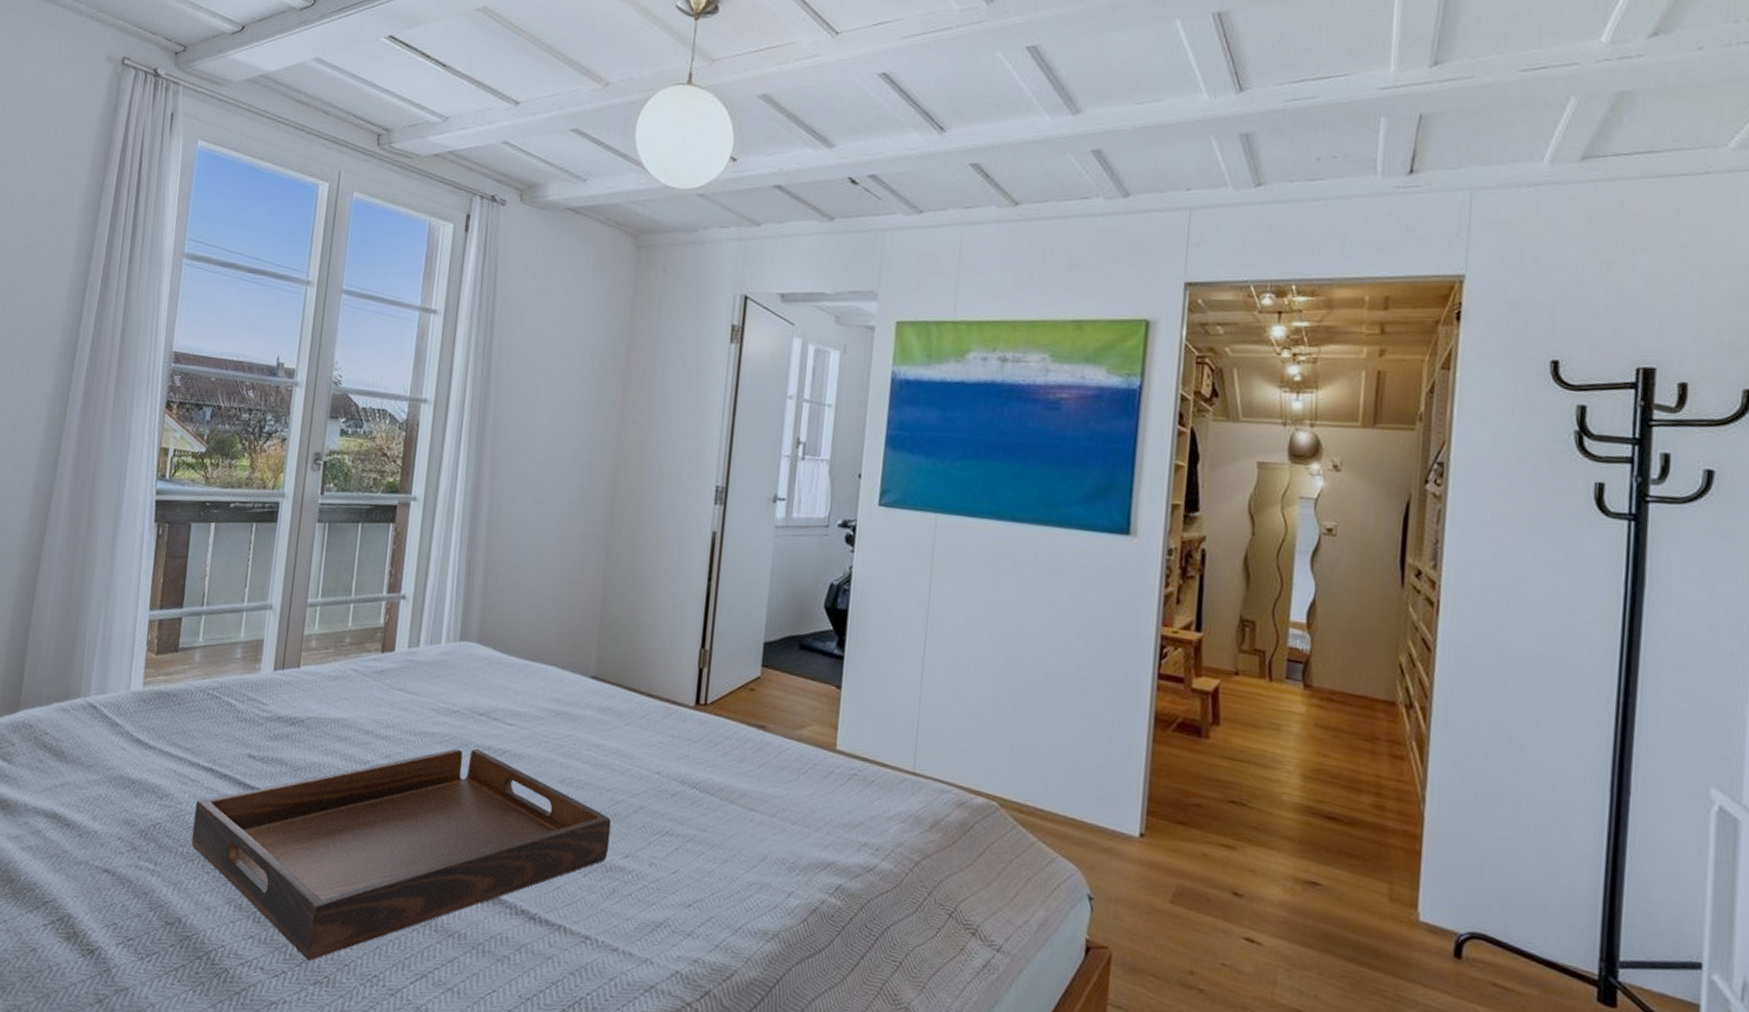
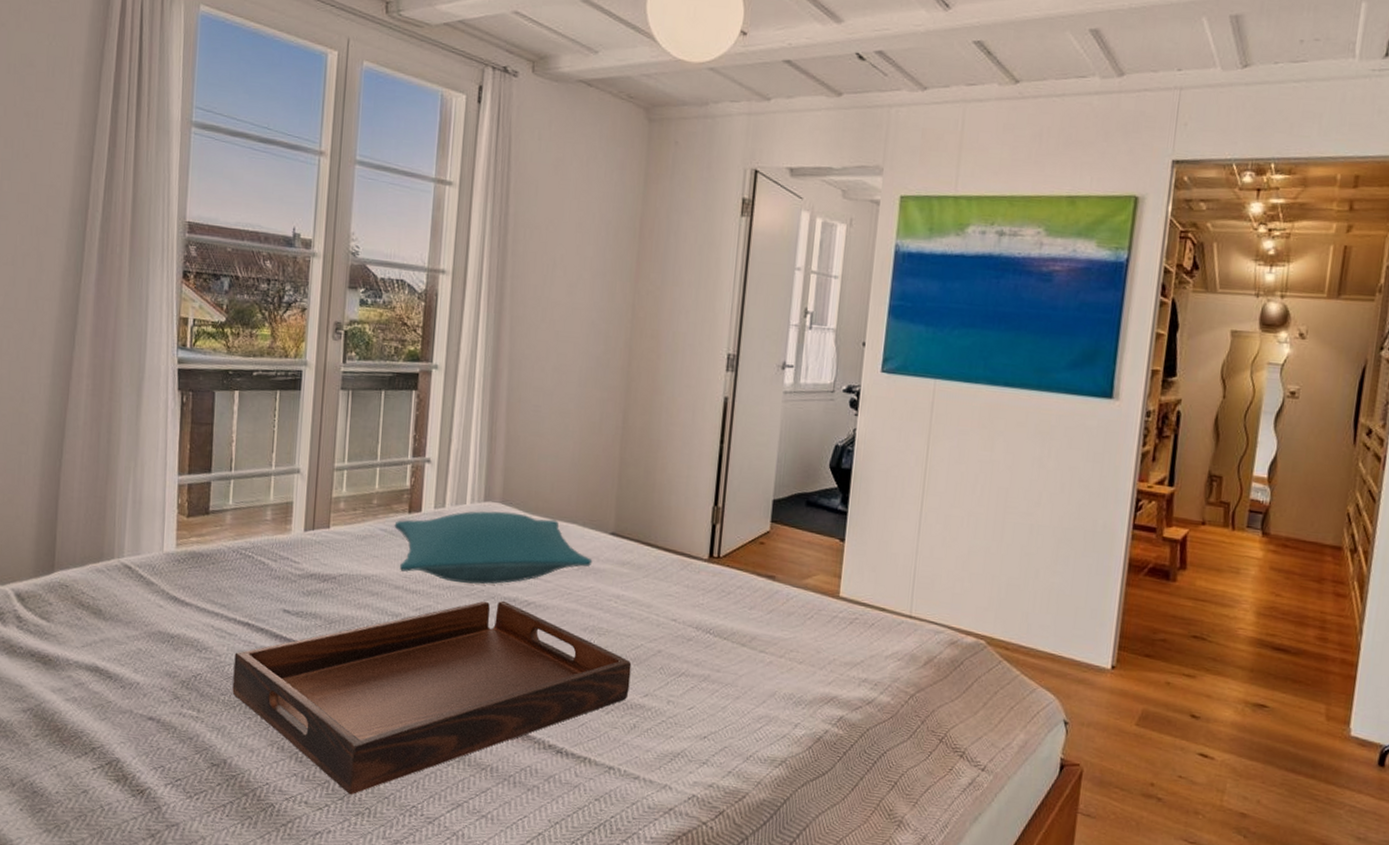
pillow: none [366,651,572,731] -> present [394,511,593,584]

